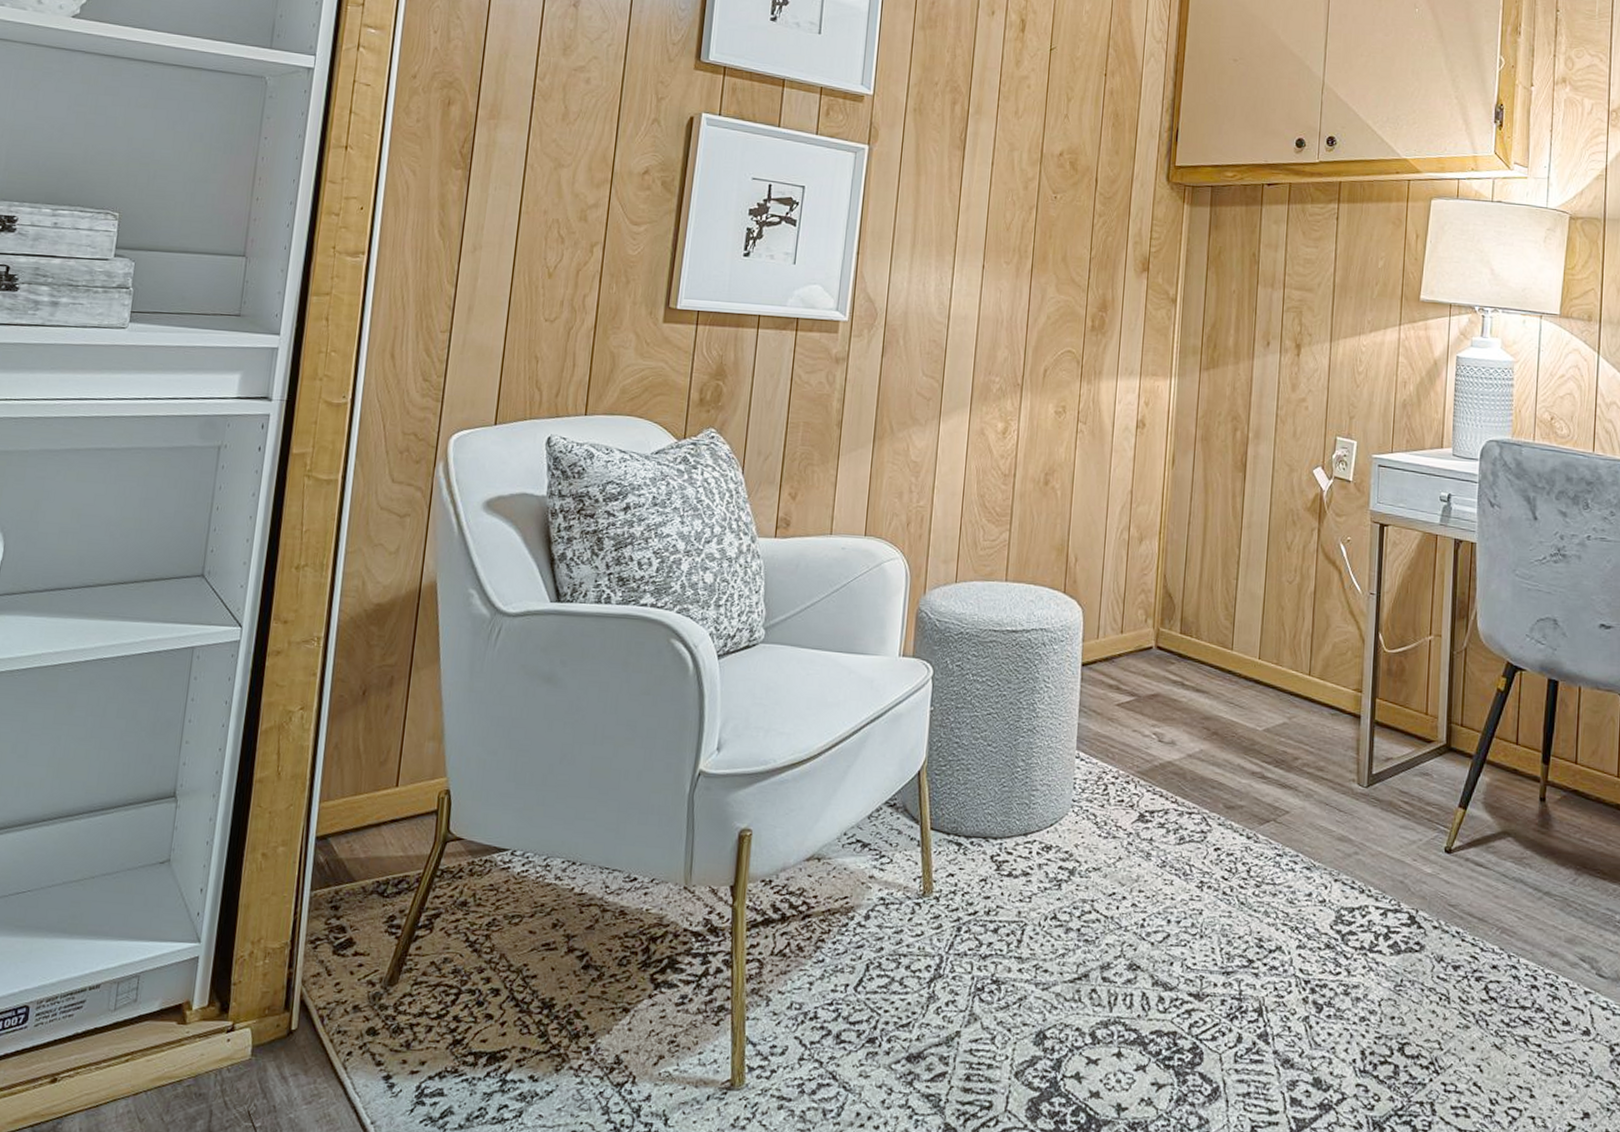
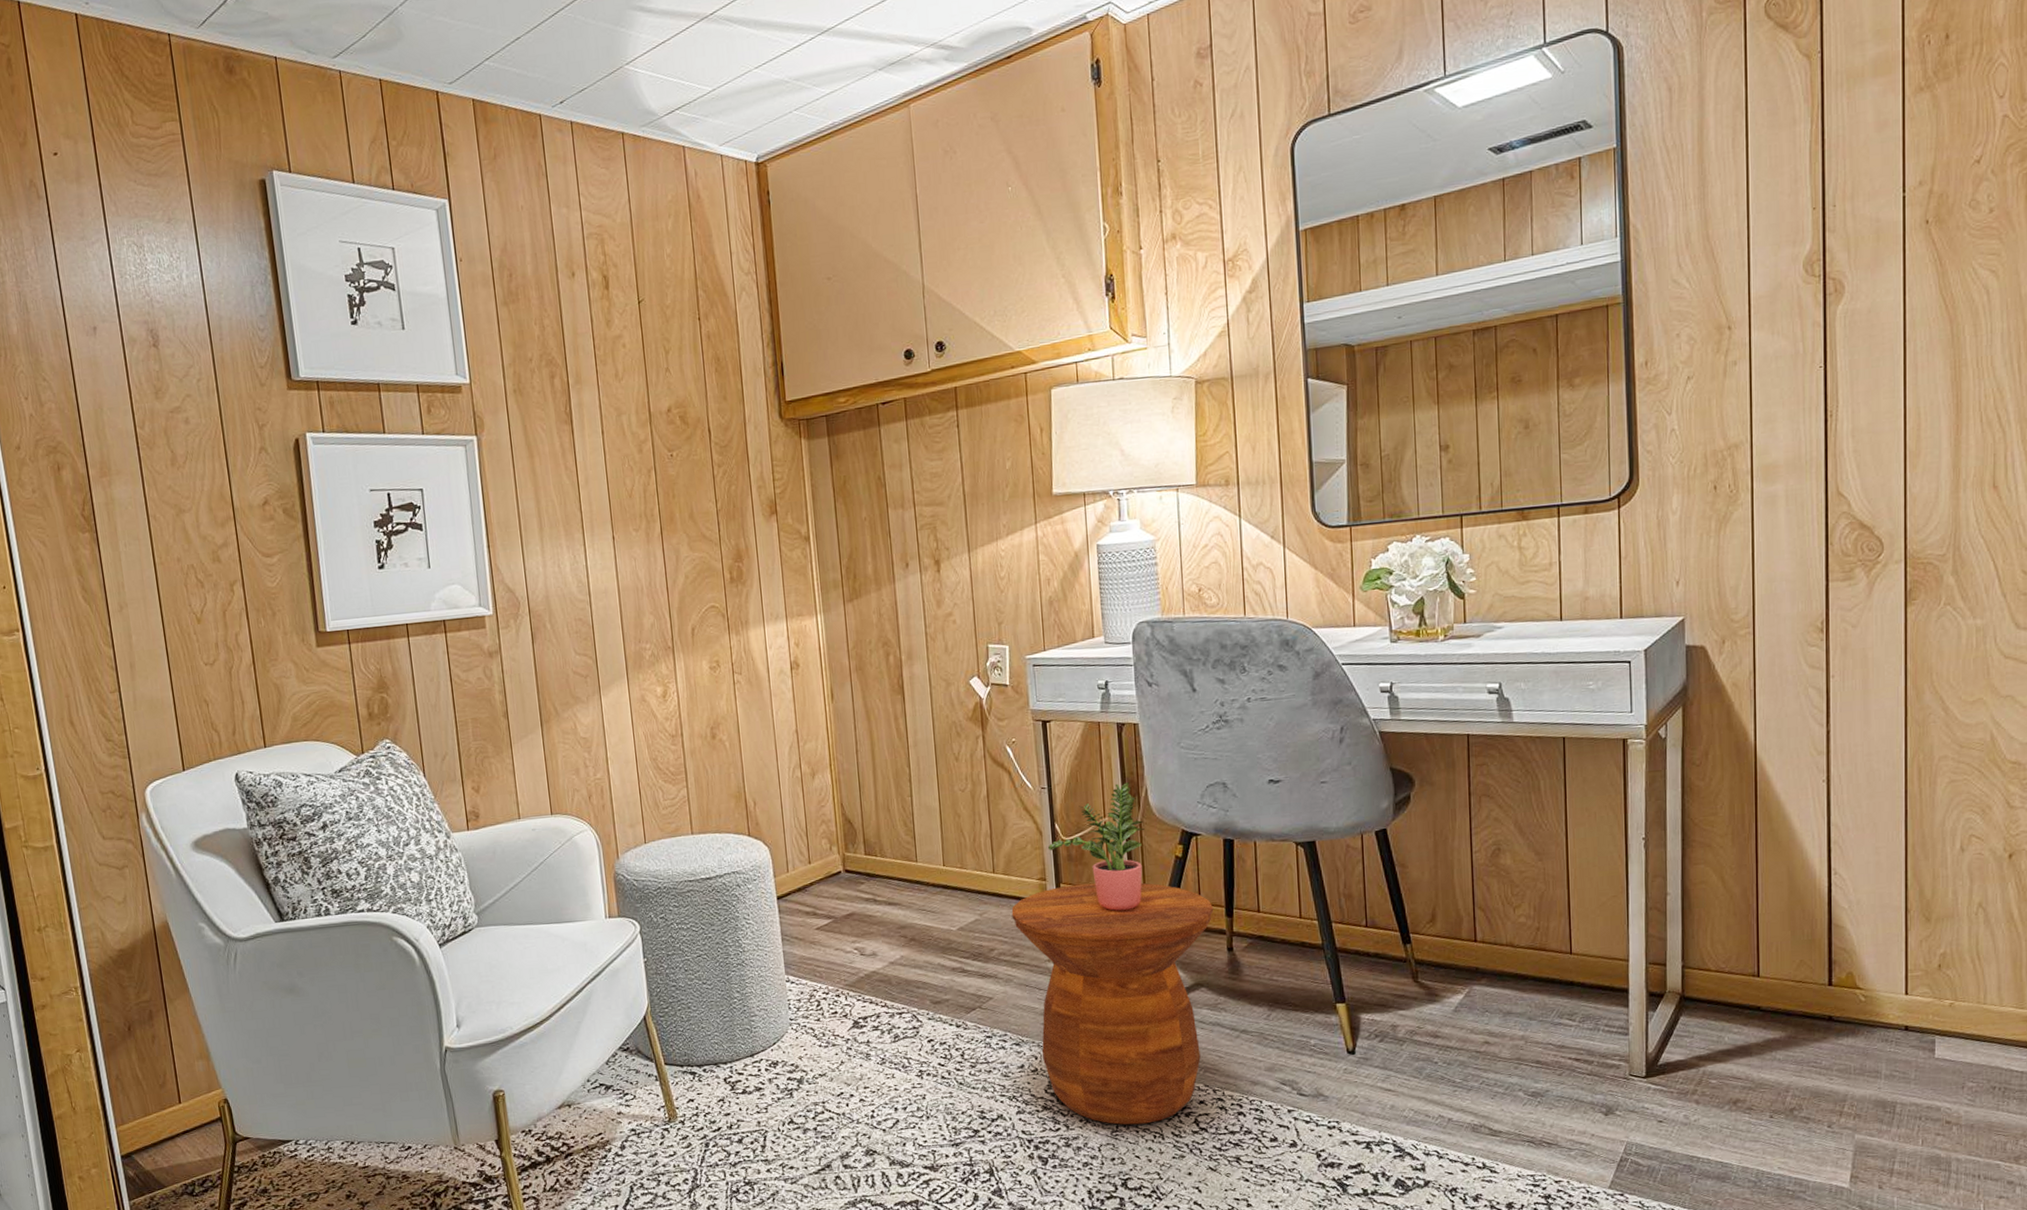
side table: none [1321,701,1531,982] -> present [1011,883,1214,1125]
potted plant: none [1369,601,1469,739] -> present [1048,782,1145,911]

